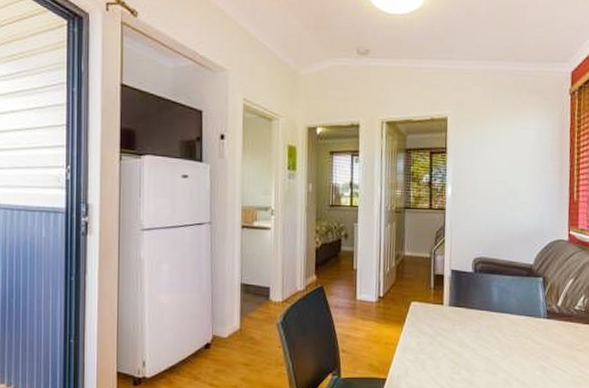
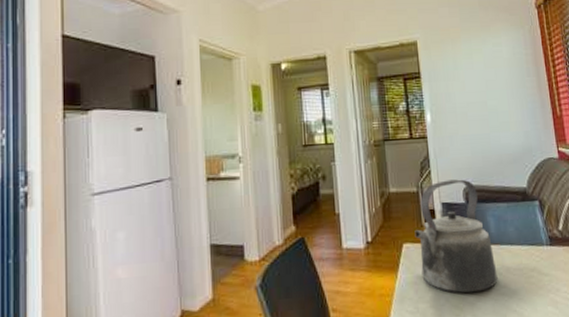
kettle: none [423,250,494,351] -> present [414,179,498,294]

